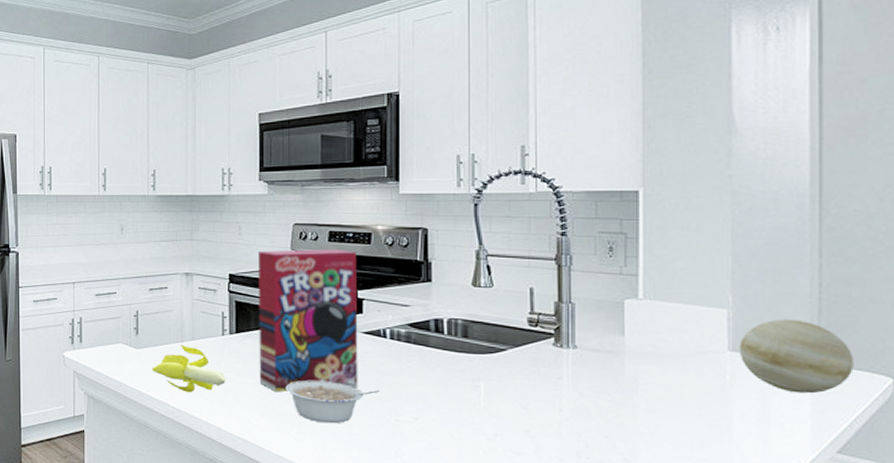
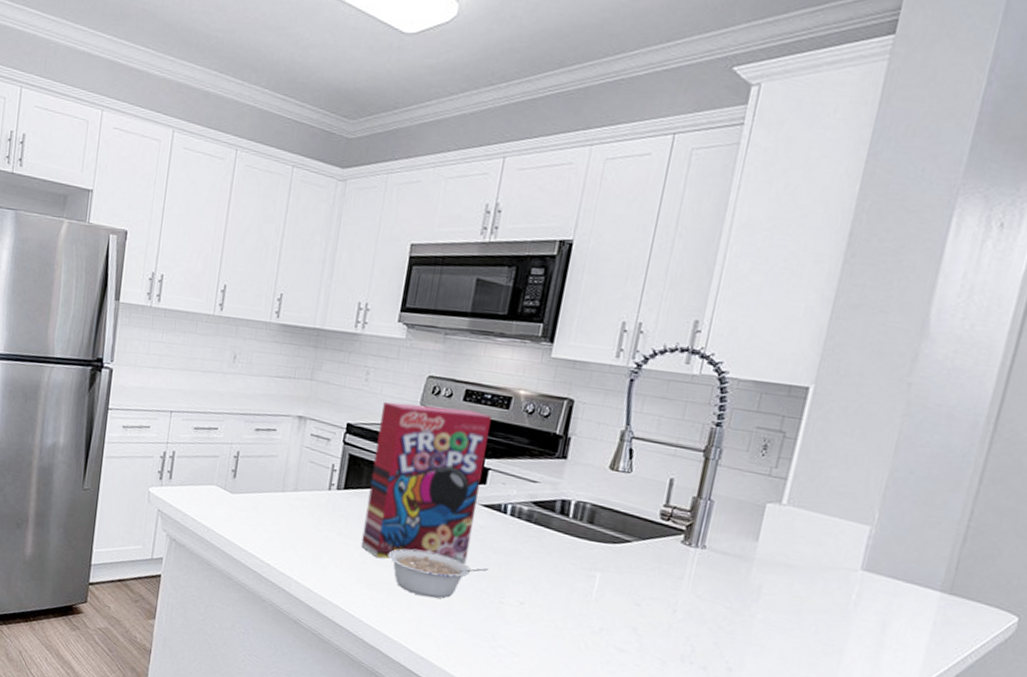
banana: present [151,344,226,392] -> none [244,494,325,548]
decorative ball: present [739,319,854,394] -> none [871,542,986,624]

